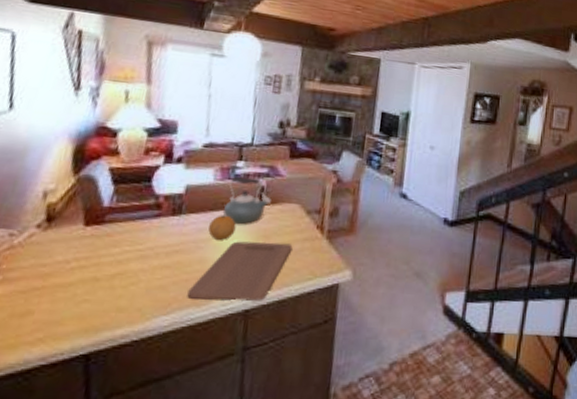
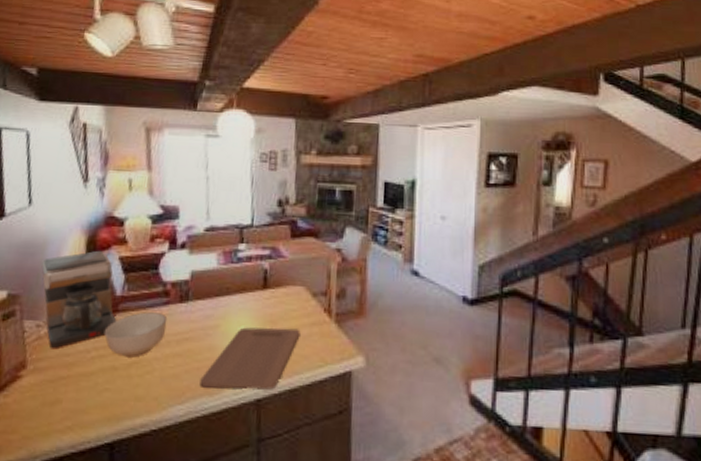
coffee maker: none [19,160,103,260] -> present [41,250,117,350]
bowl: none [86,224,158,269] -> present [103,312,168,358]
fruit: present [208,215,236,240] -> none [215,300,242,326]
kettle: present [223,176,271,225] -> none [228,259,275,310]

